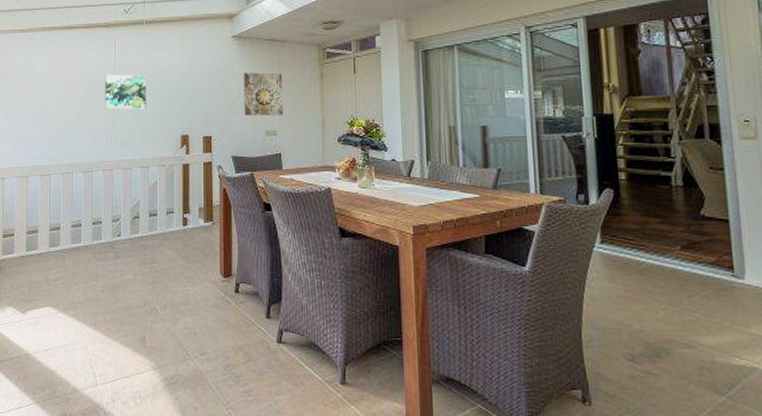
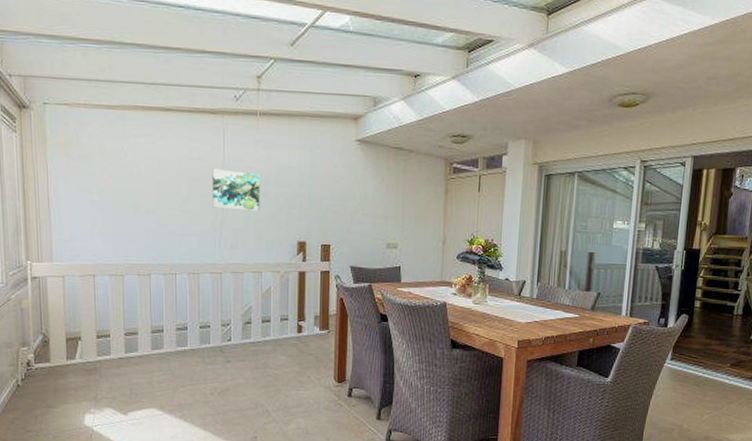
wall art: present [243,72,284,116] -> none [365,181,407,229]

